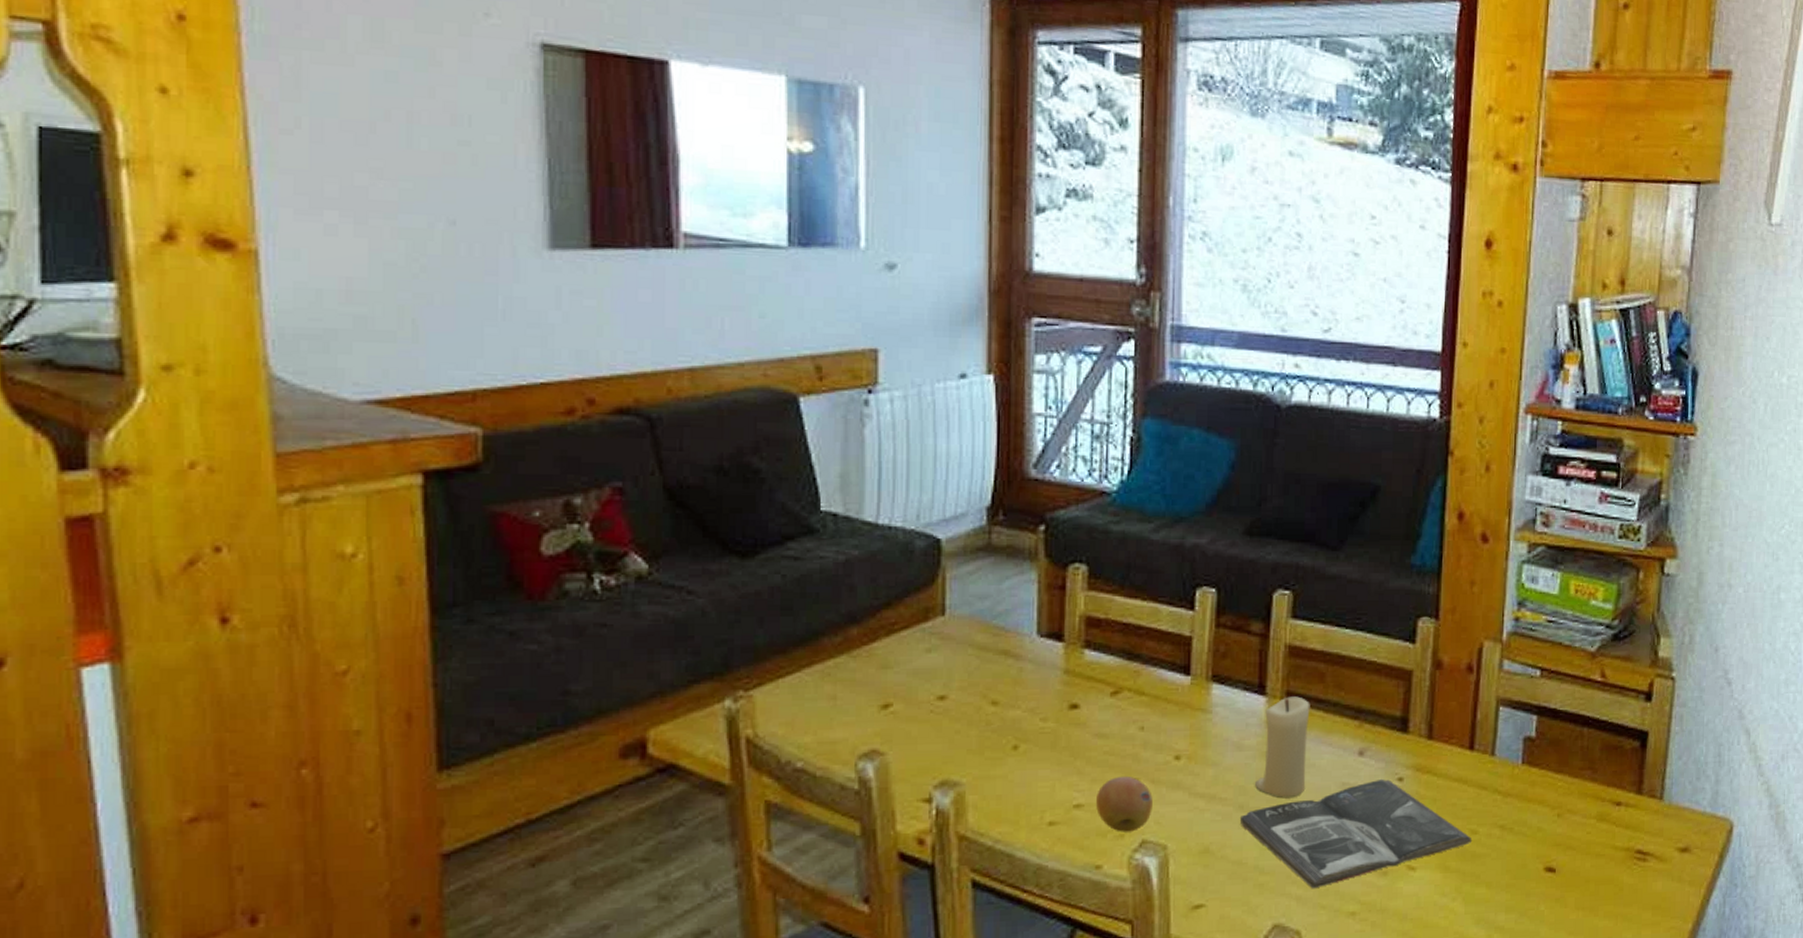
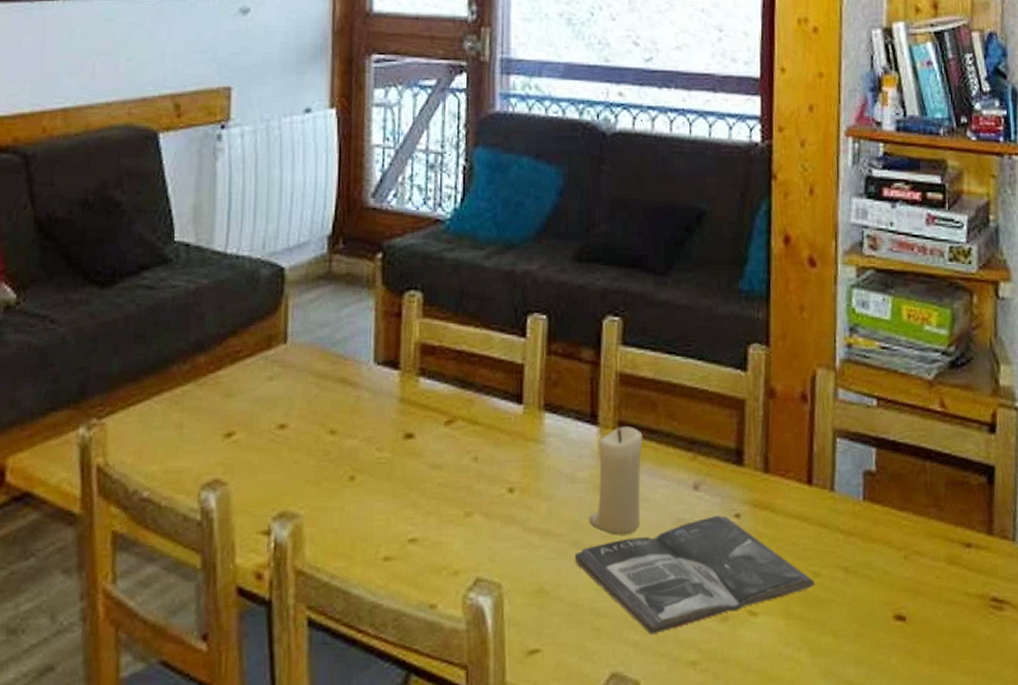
fruit: present [1096,775,1153,832] -> none [431,509,487,569]

